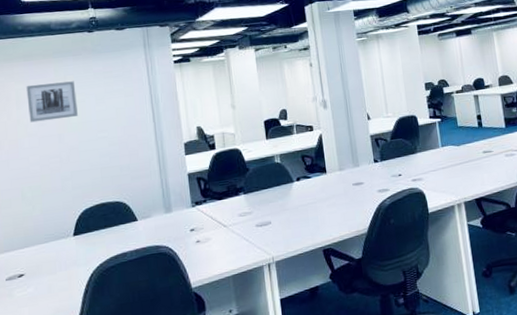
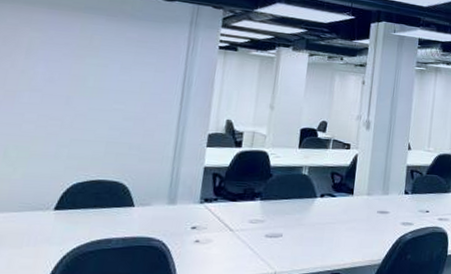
wall art: present [26,81,78,123] -> none [36,35,101,81]

